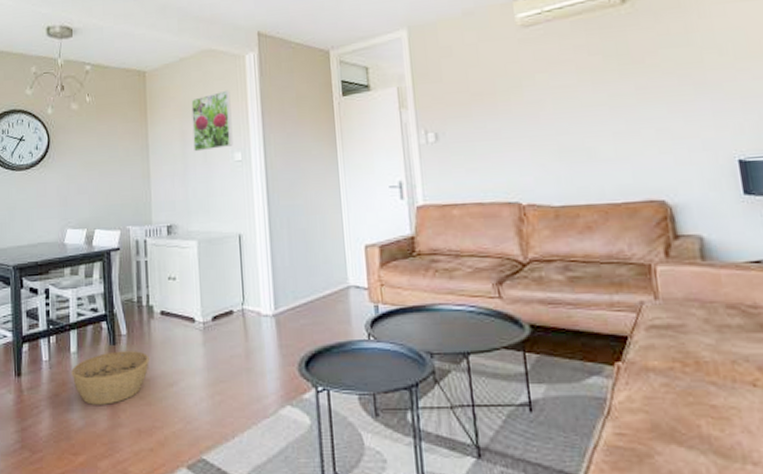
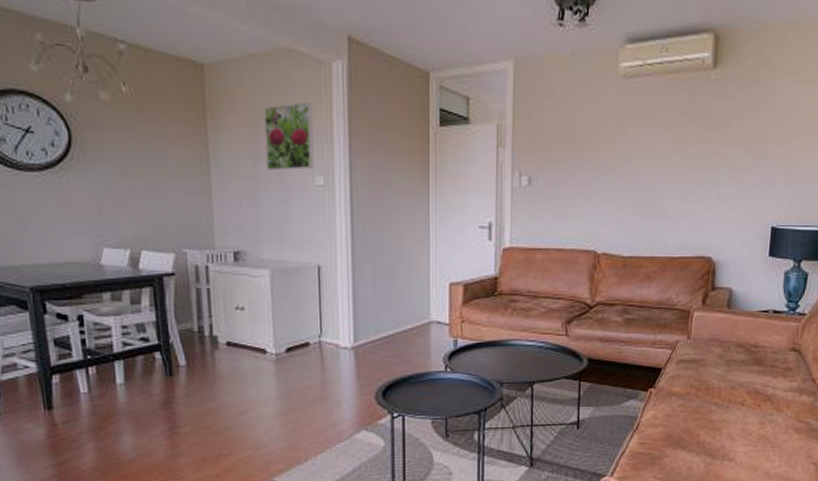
basket: present [71,351,149,405] -> none [118,382,214,436]

